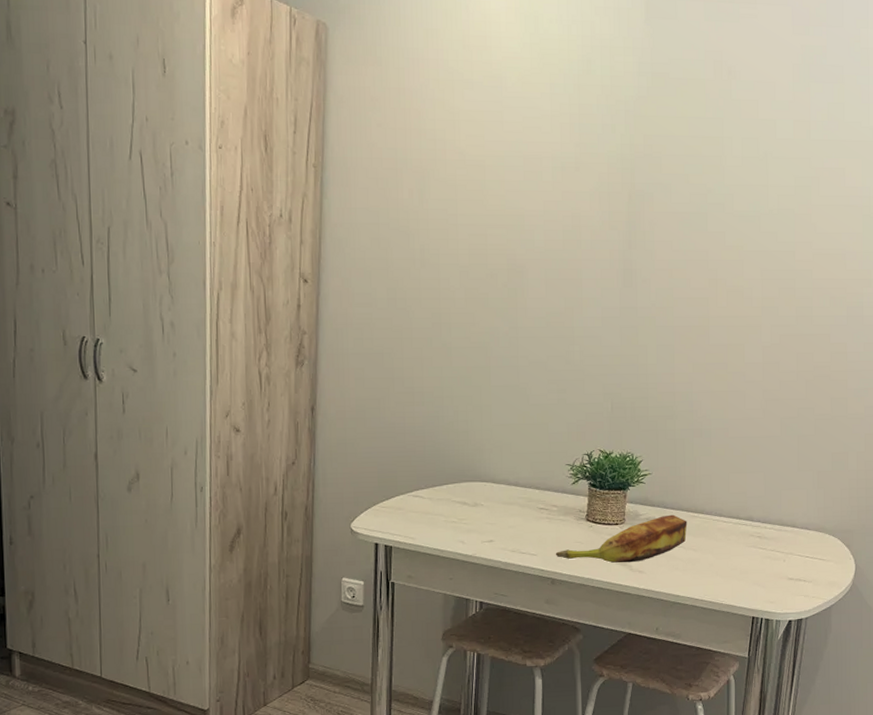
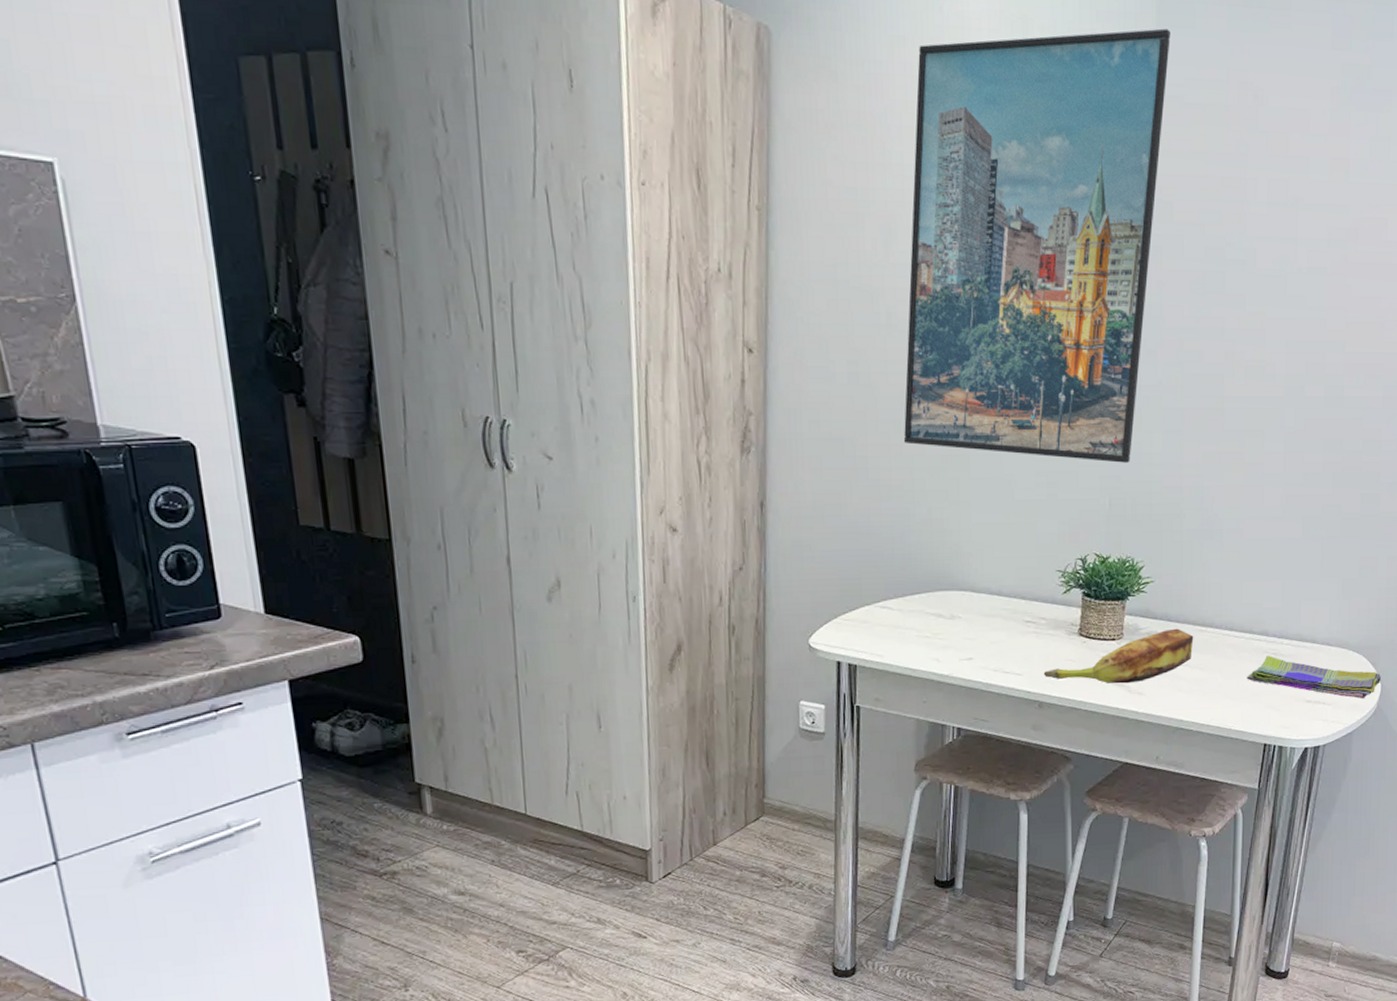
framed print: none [434,20,657,372] -> present [903,28,1170,463]
dish towel: none [735,538,856,577] -> present [1247,656,1382,699]

